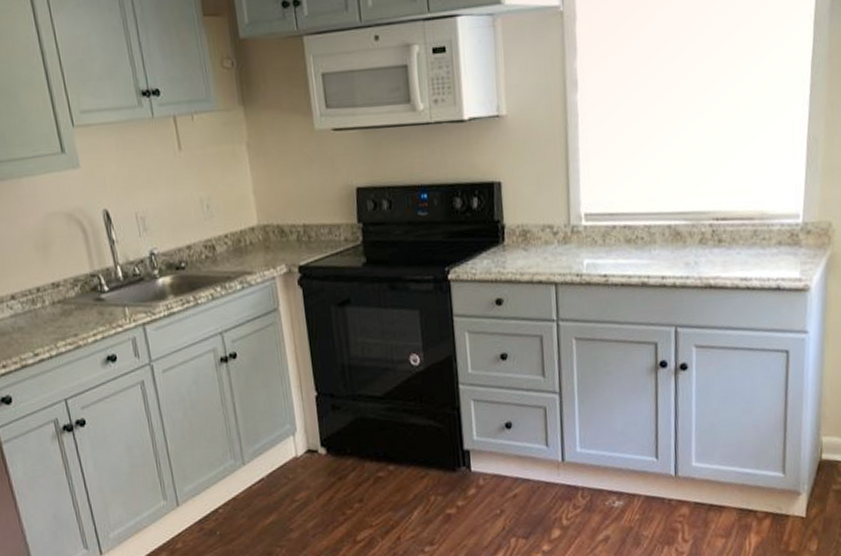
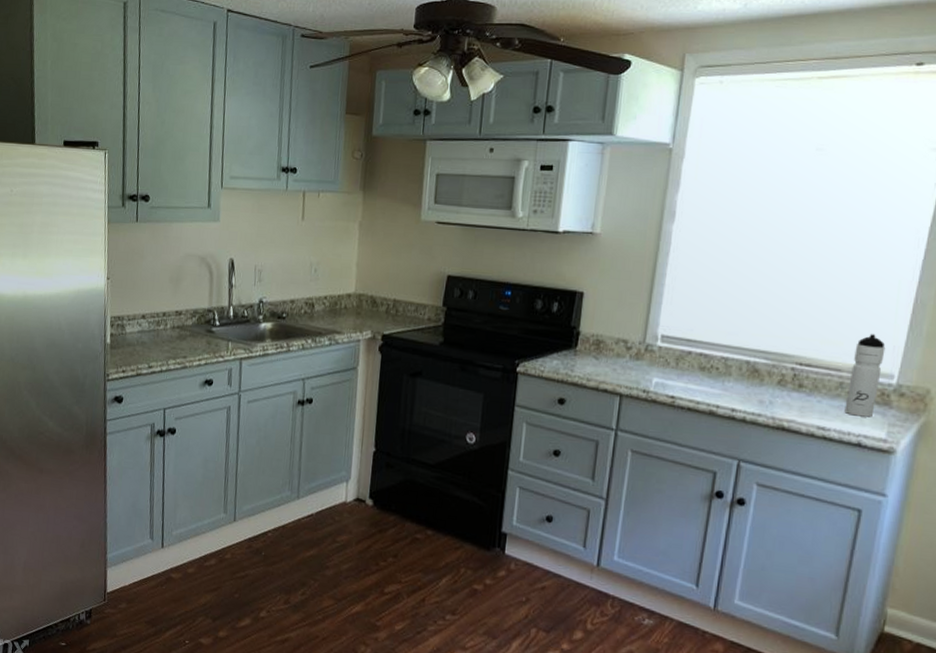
water bottle: none [761,177,789,261] -> present [844,334,886,417]

